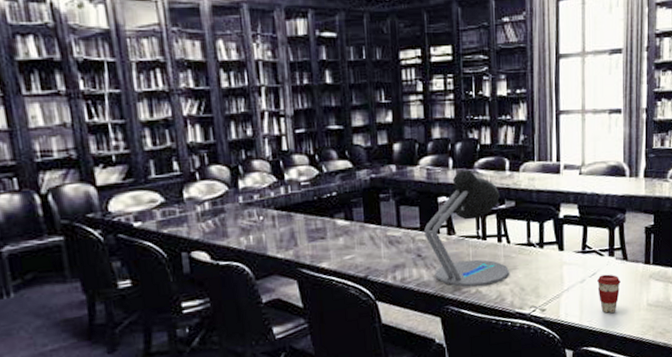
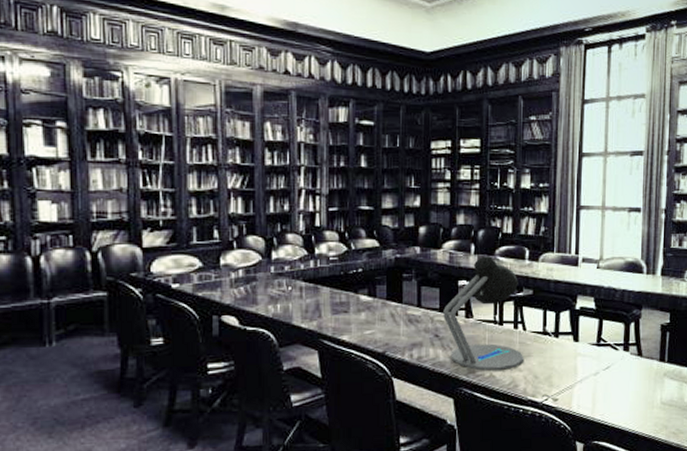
coffee cup: present [597,274,621,313] -> none [611,369,635,408]

